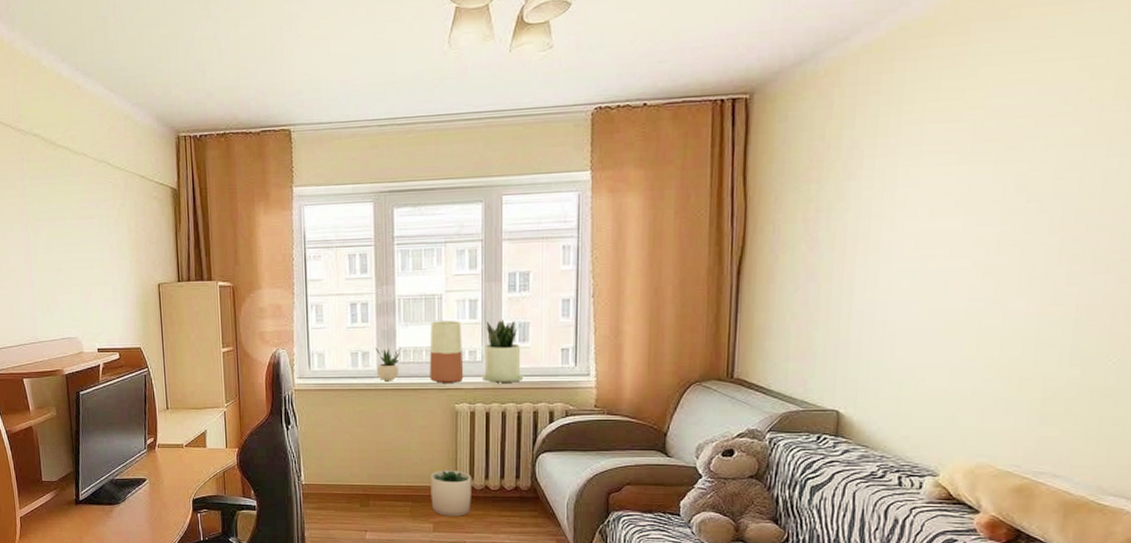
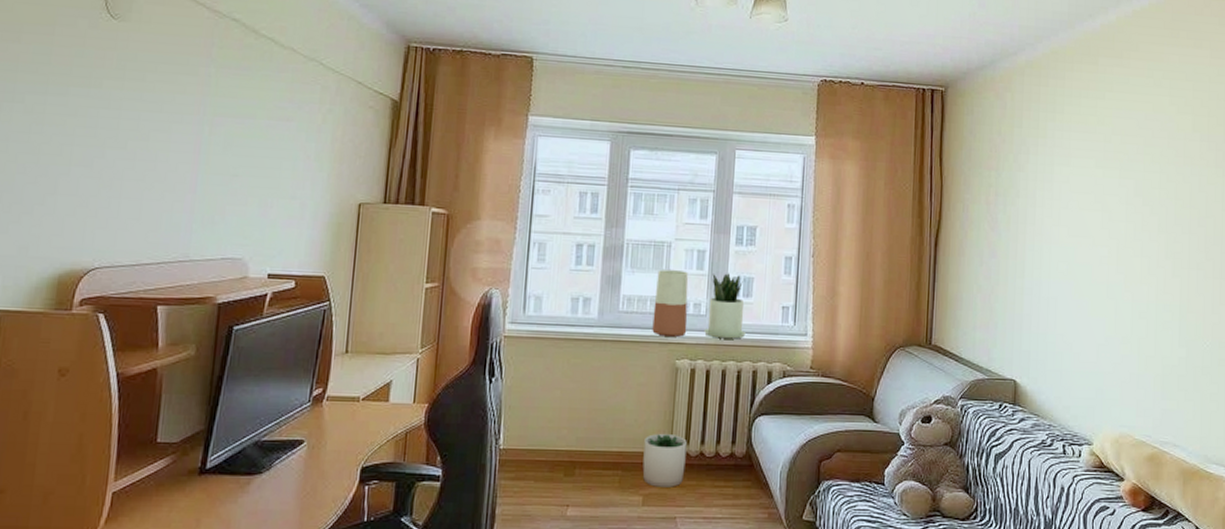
potted plant: present [374,347,401,381] -> none [597,293,625,331]

